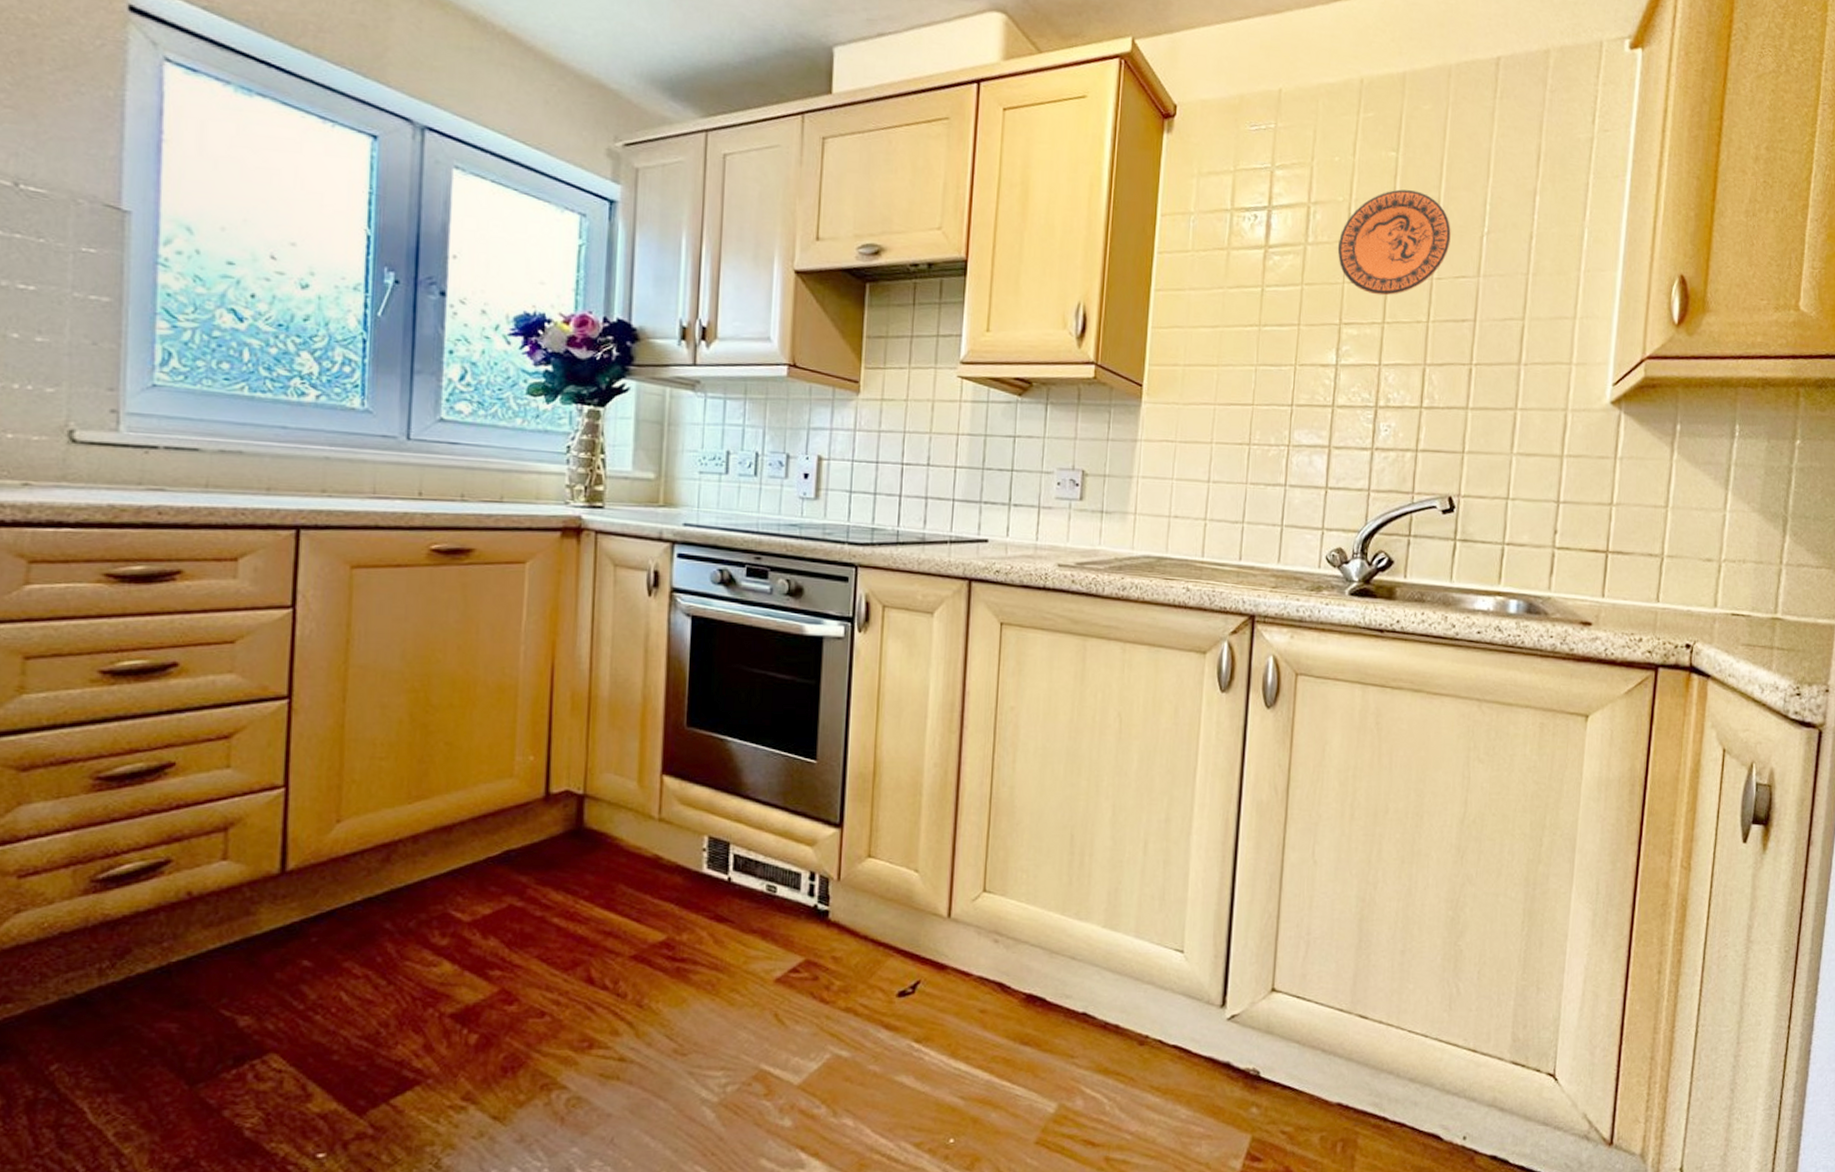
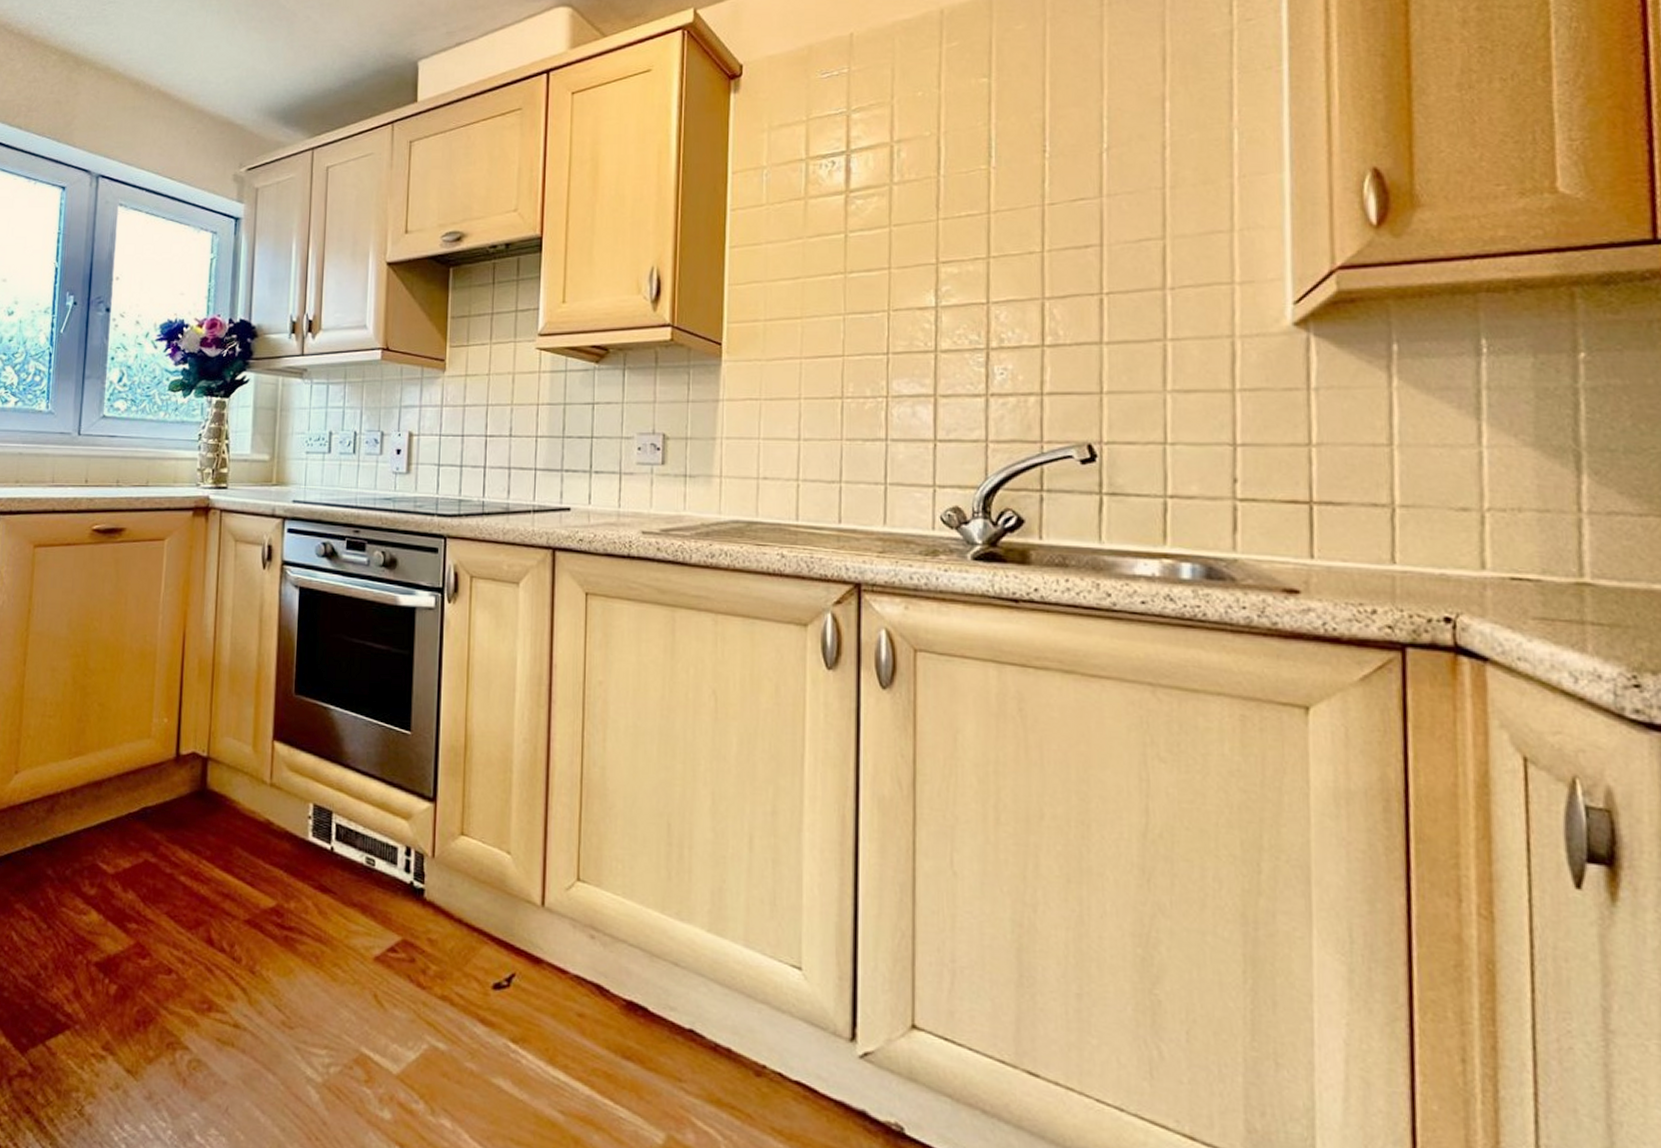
decorative plate: present [1337,189,1451,296] -> none [927,115,1062,229]

